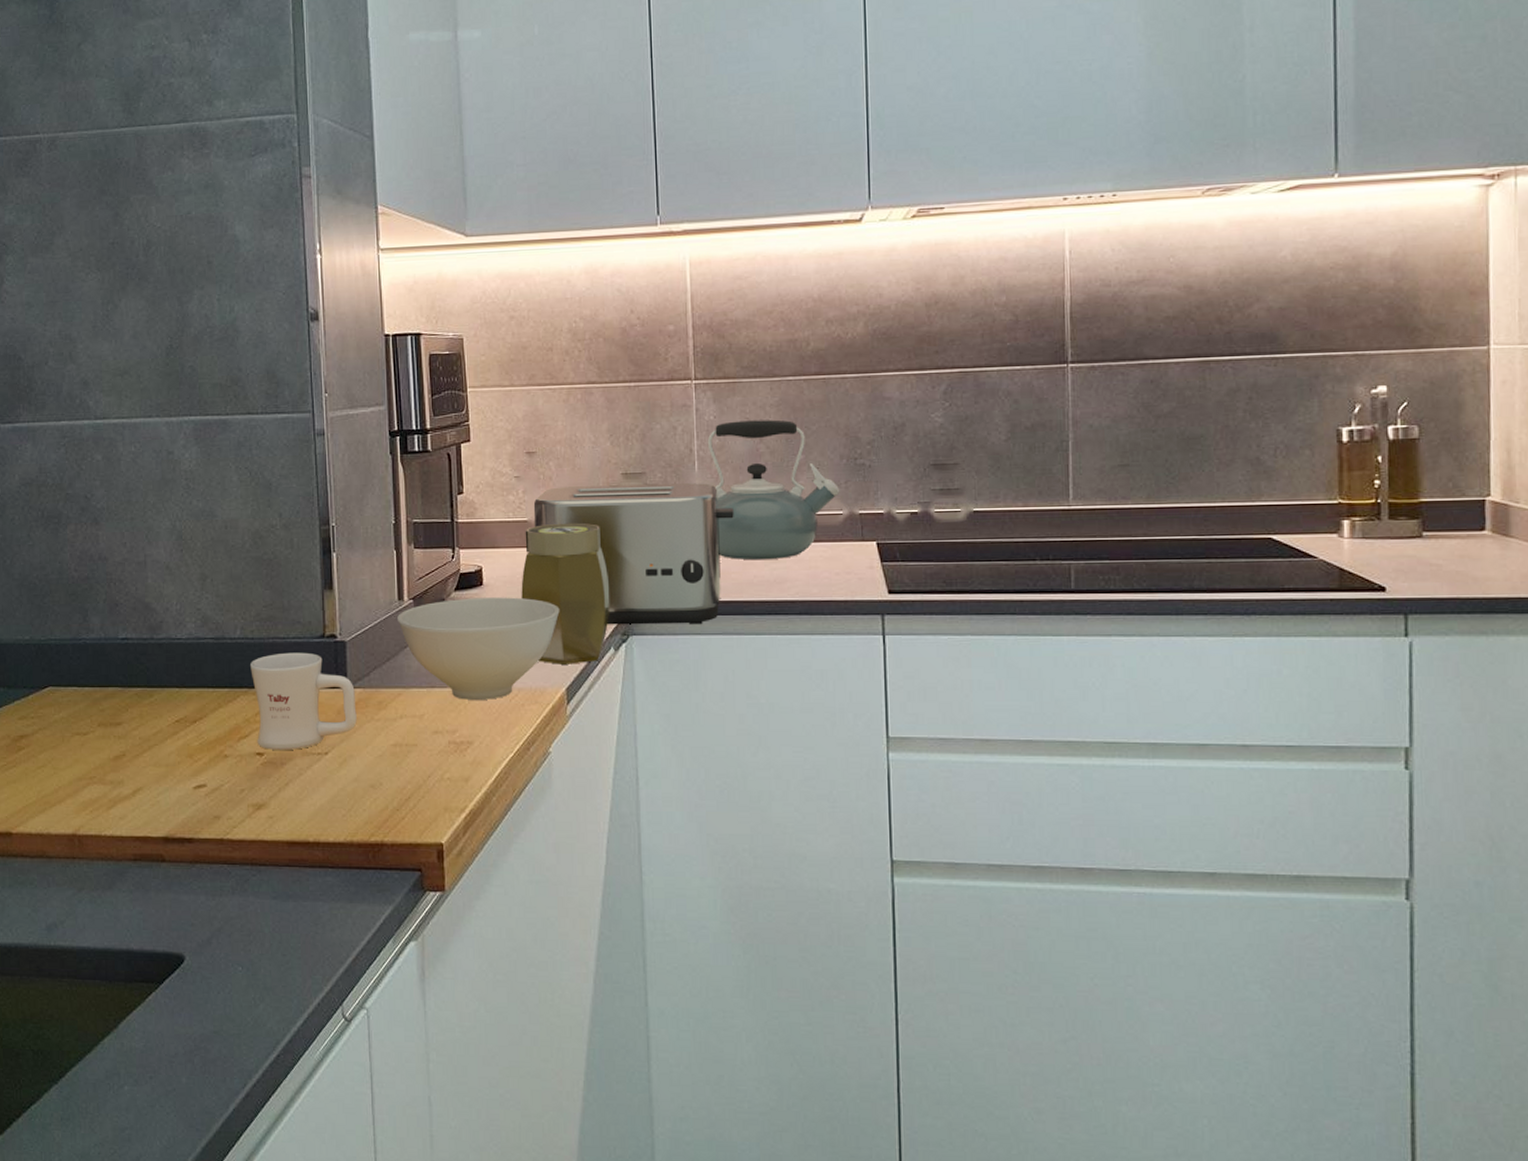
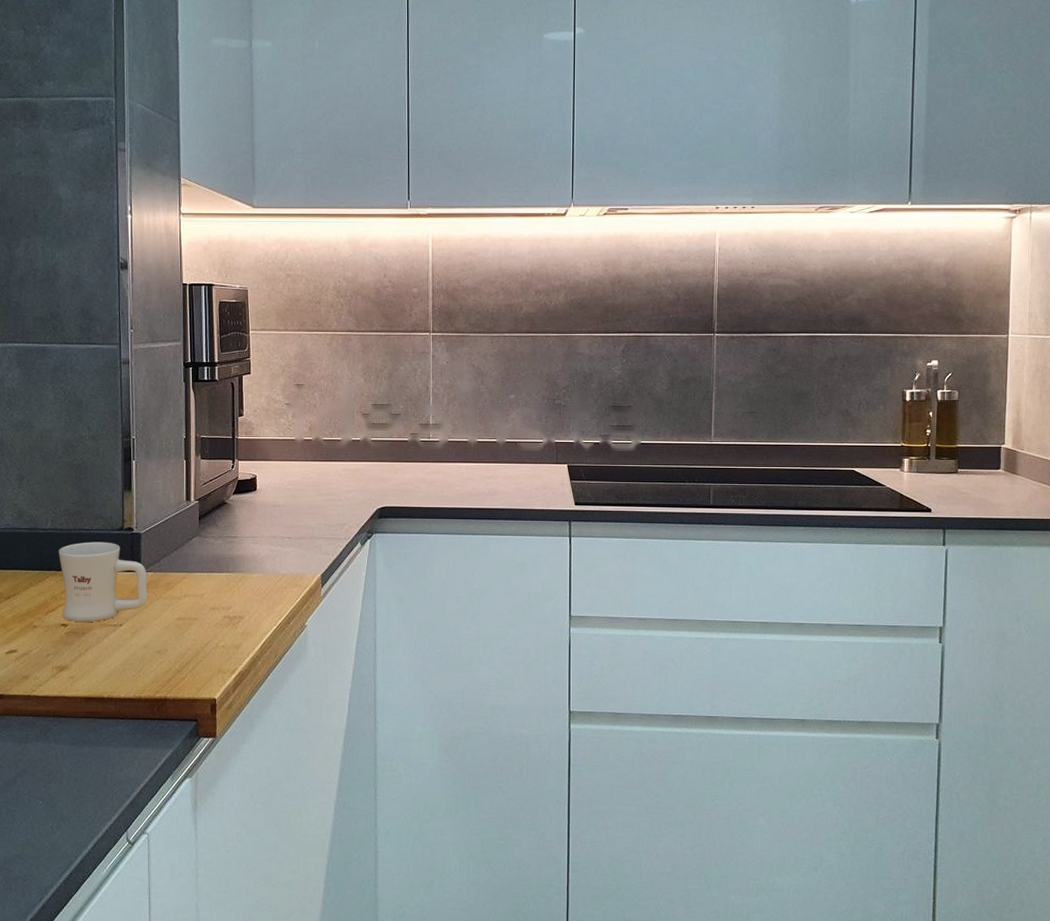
bowl: present [397,597,560,700] -> none [185,500,318,583]
jar: present [521,523,610,664] -> none [288,442,359,555]
toaster: present [533,483,734,625] -> none [300,413,459,526]
kettle: present [707,420,840,560] -> none [440,366,542,477]

